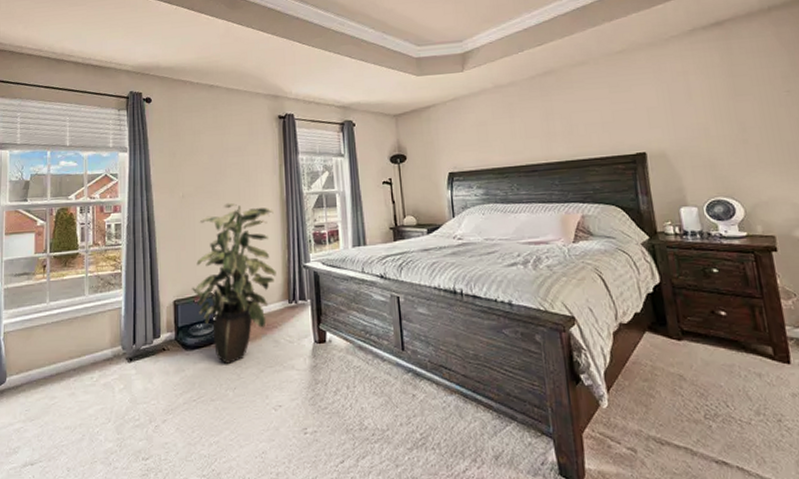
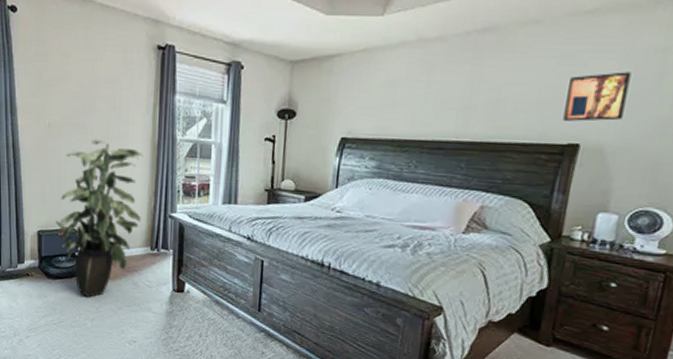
wall art: none [622,92,672,135] -> present [563,71,632,122]

